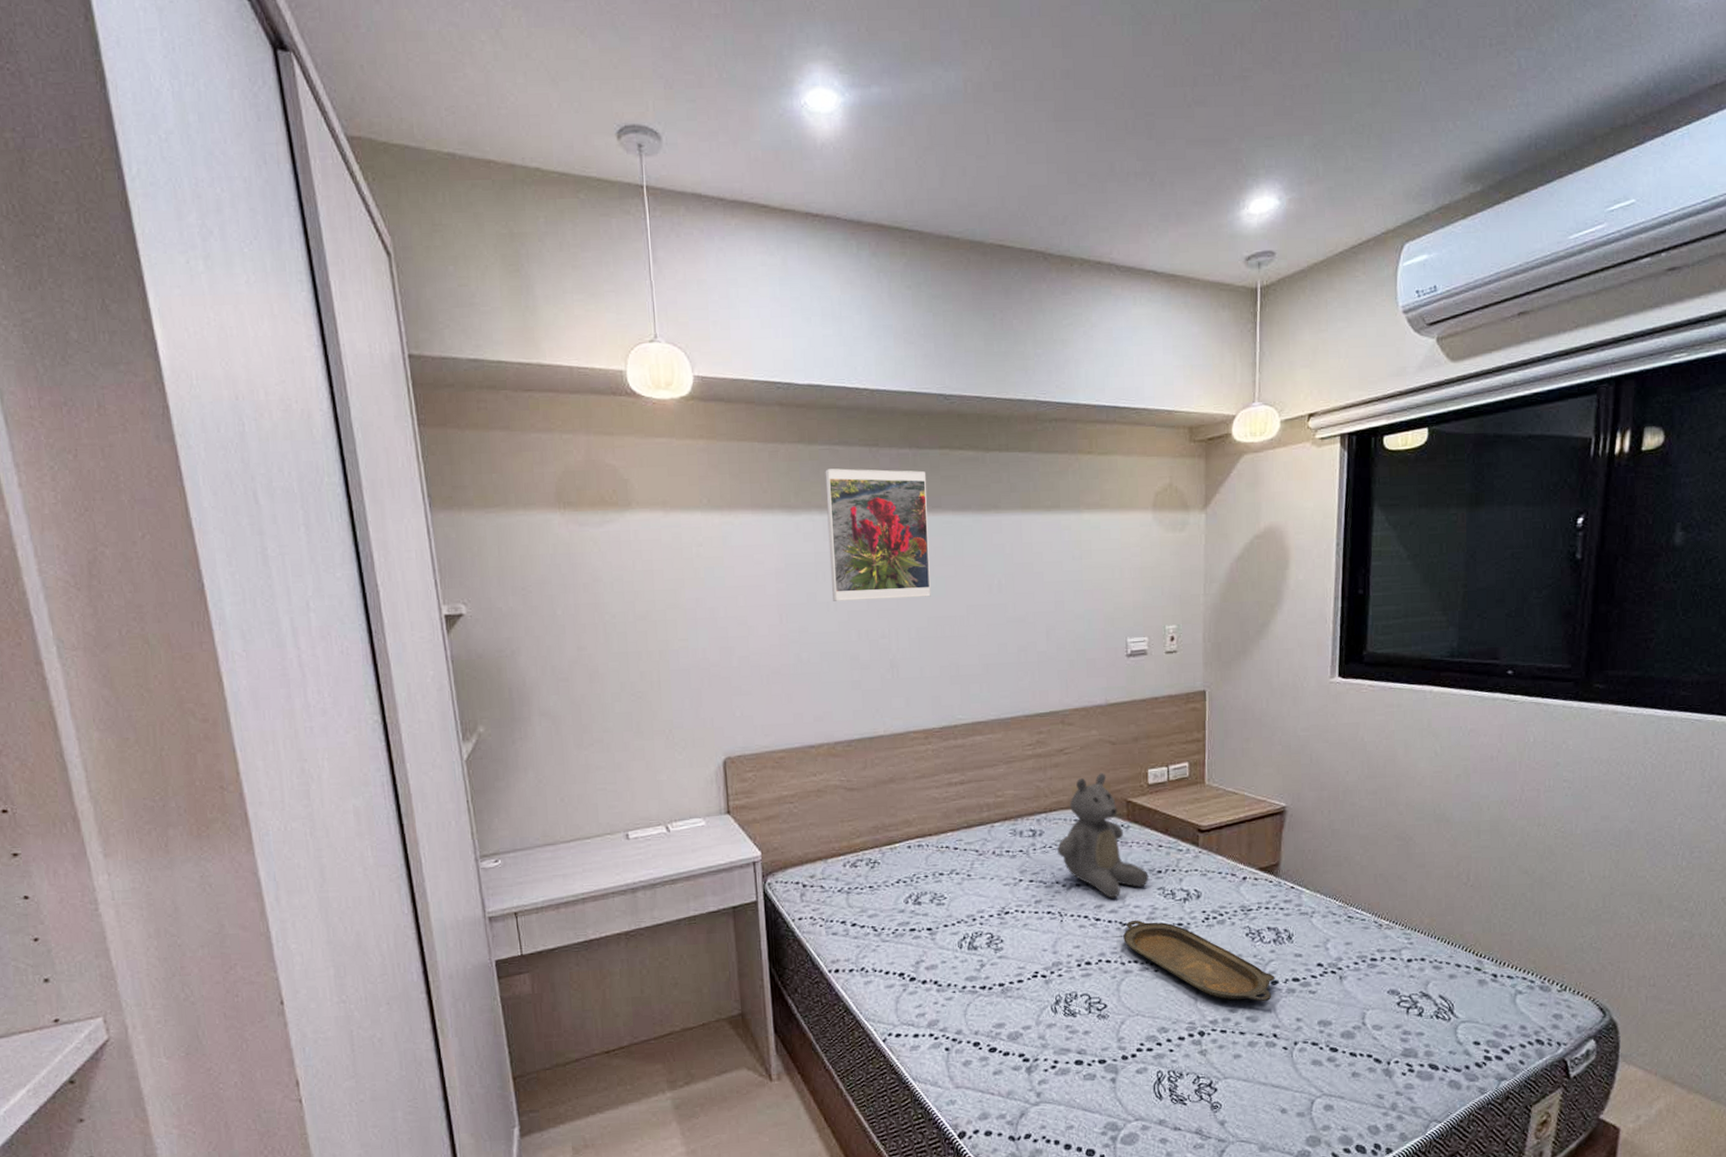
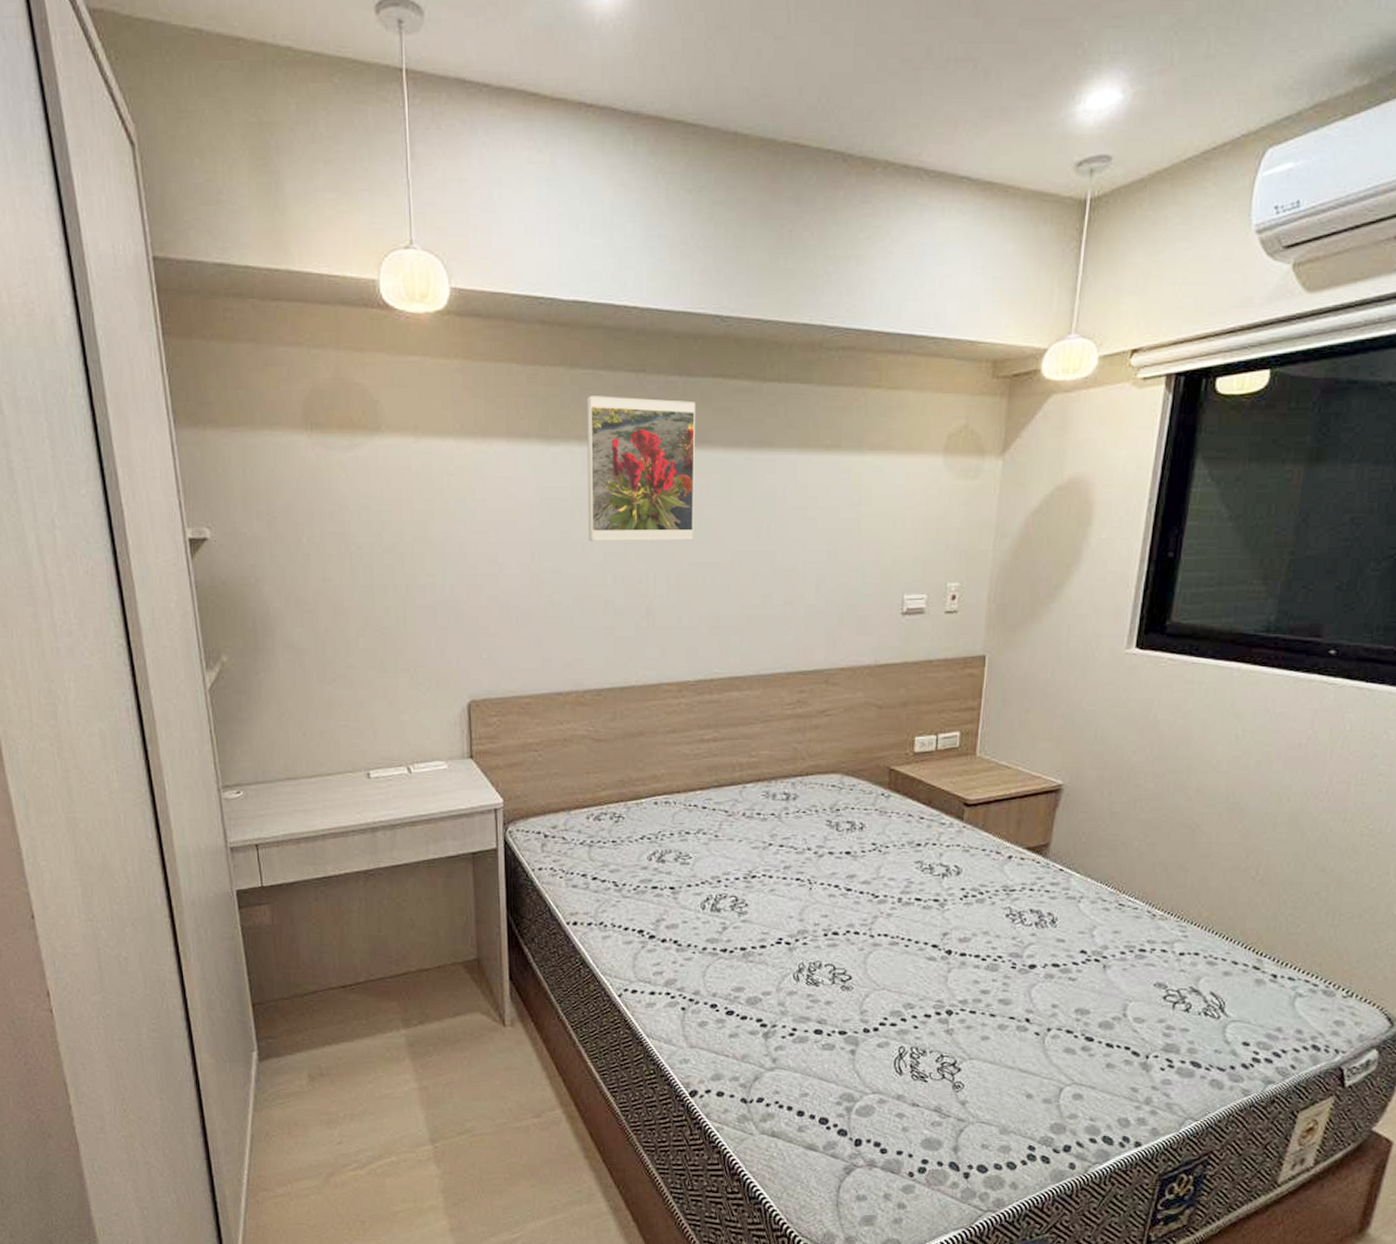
teddy bear: present [1057,772,1149,898] -> none [811,737,907,869]
serving tray: present [1123,919,1275,1001] -> none [874,892,1033,984]

